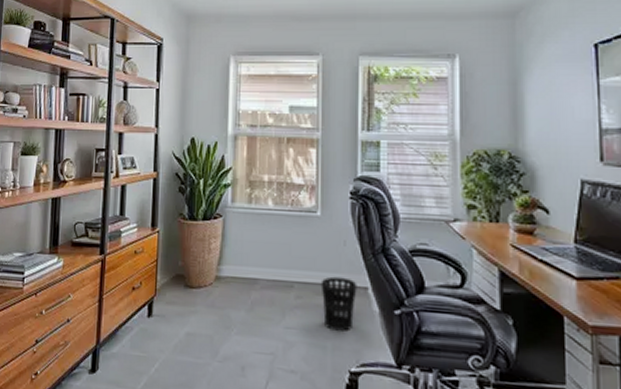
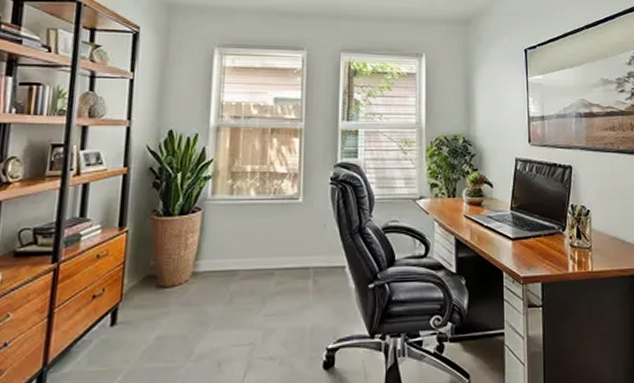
wastebasket: present [320,276,357,332] -> none [301,259,336,311]

